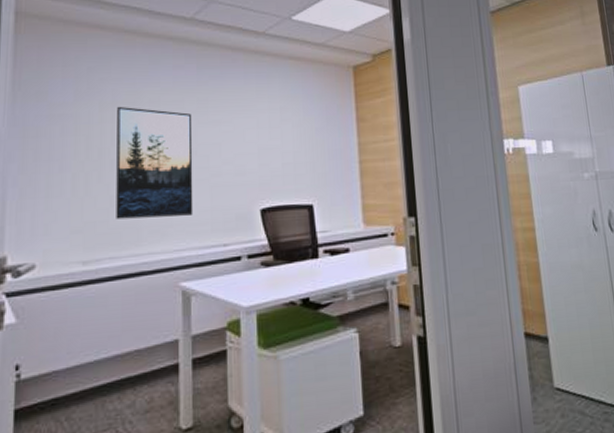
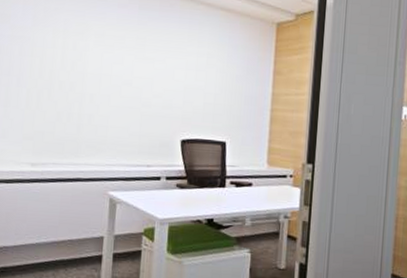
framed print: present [116,106,193,219] -> none [60,35,131,137]

